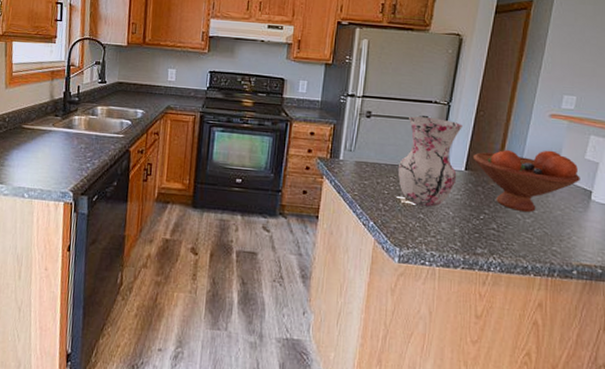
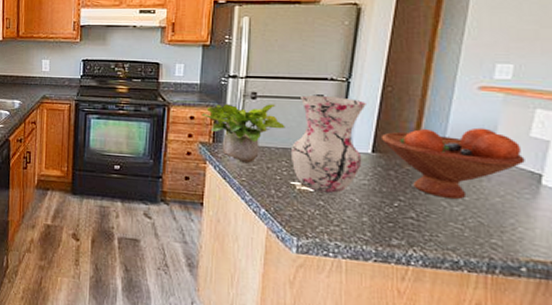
potted plant: none [321,121,395,179] -> present [202,103,285,163]

